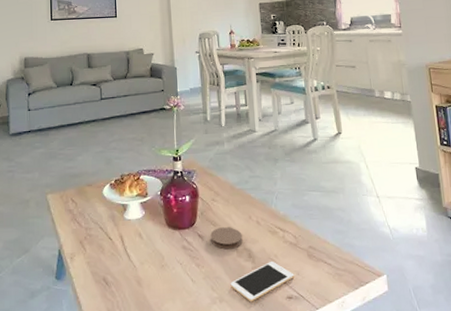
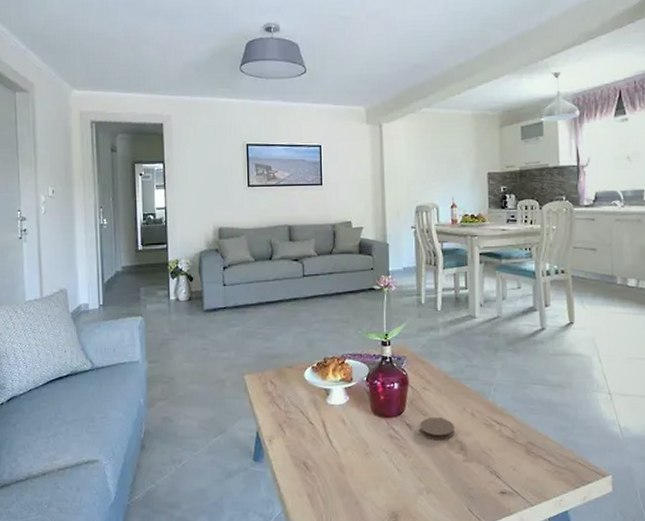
cell phone: present [230,260,295,302] -> none [439,454,510,495]

